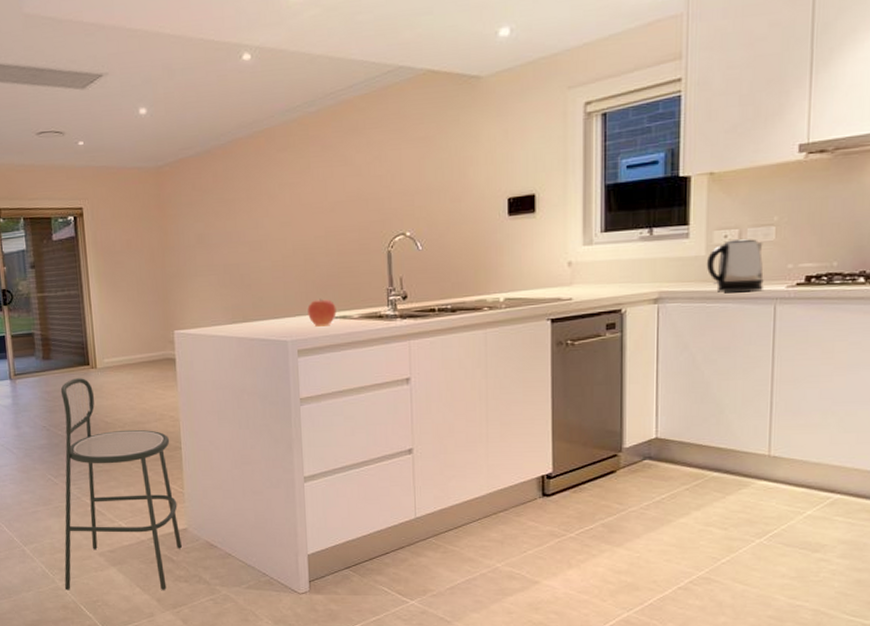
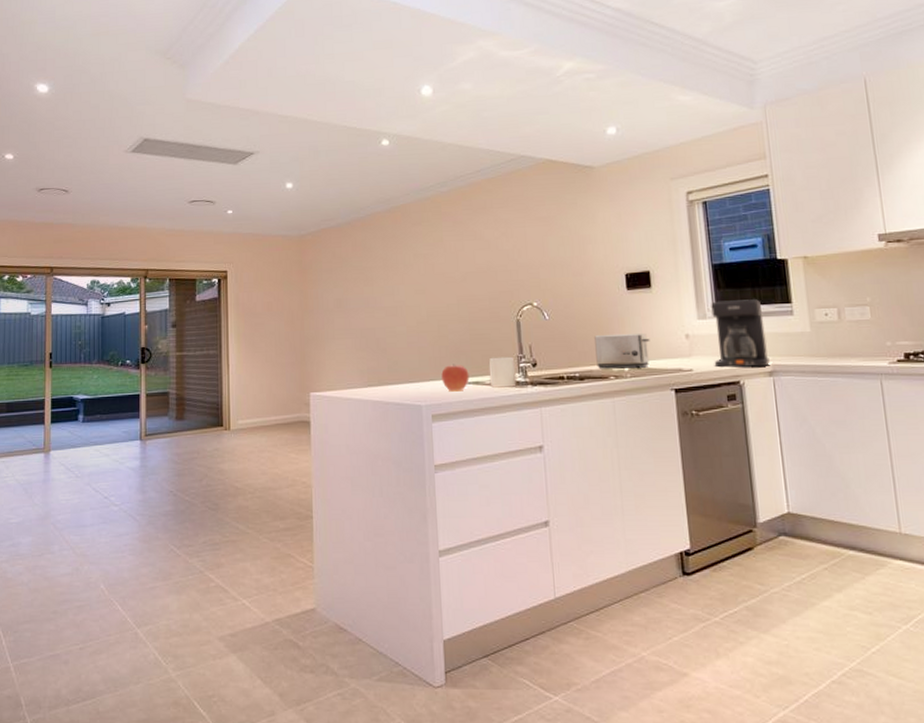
bar stool: present [60,378,182,591] -> none [178,440,309,683]
mug: none [357,289,385,322] -> present [488,356,517,388]
toaster: none [468,261,529,299] -> present [593,333,650,368]
coffee maker: none [596,222,656,296] -> present [711,299,770,368]
kettle: present [706,238,764,293] -> none [812,316,868,368]

